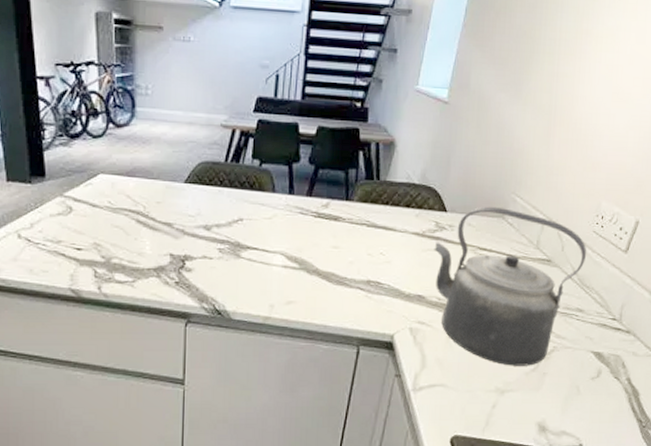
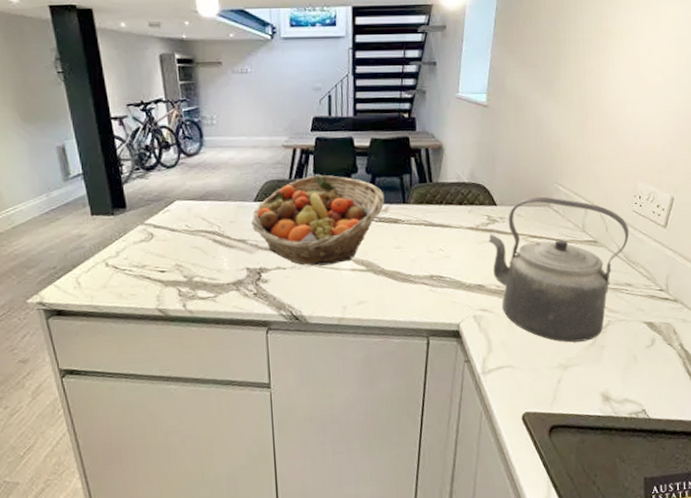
fruit basket: none [180,160,327,259] -> present [251,174,385,266]

